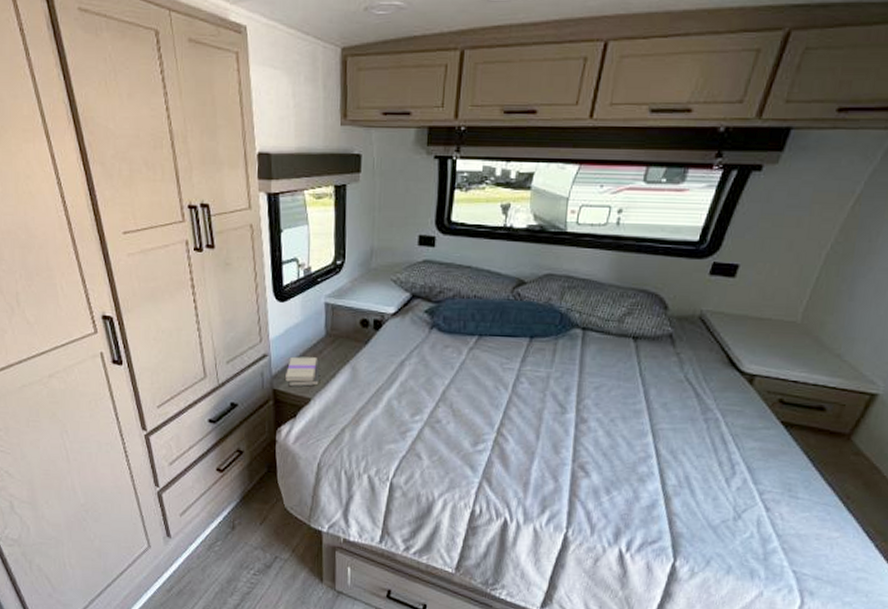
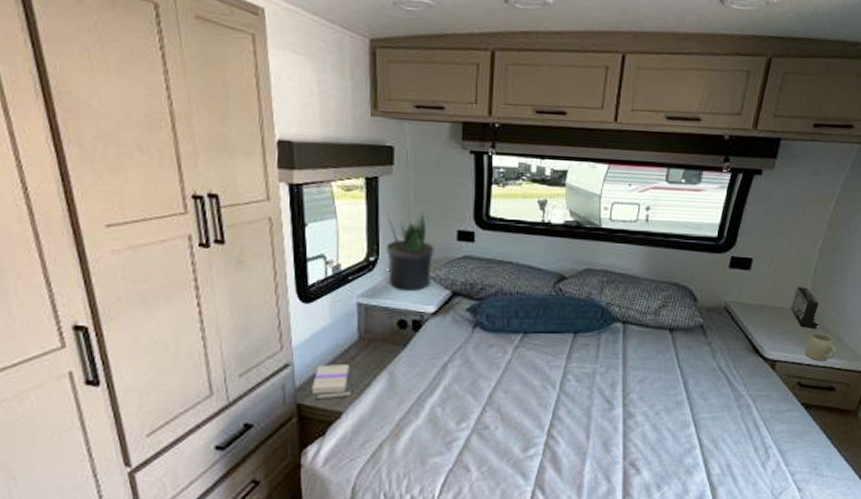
planter: none [352,217,396,292] -> present [386,212,434,291]
alarm clock: none [781,297,817,343] -> present [791,287,818,328]
mug: none [791,347,833,379] -> present [804,332,836,361]

